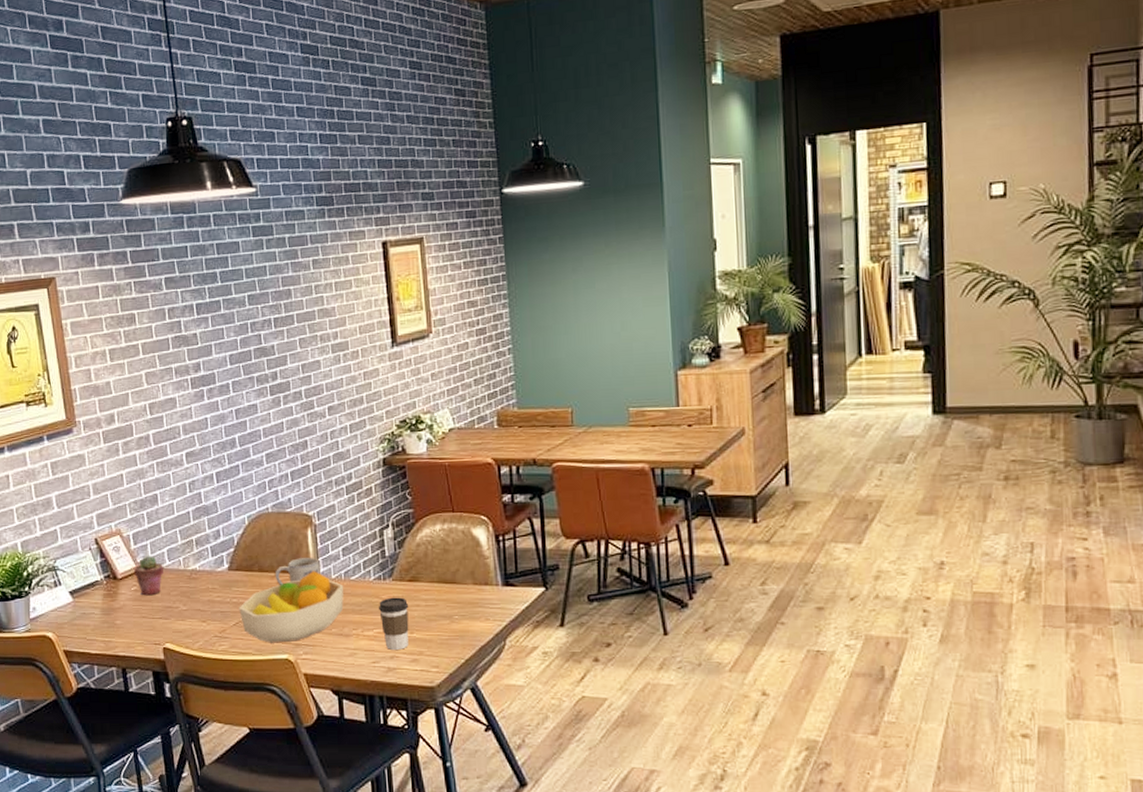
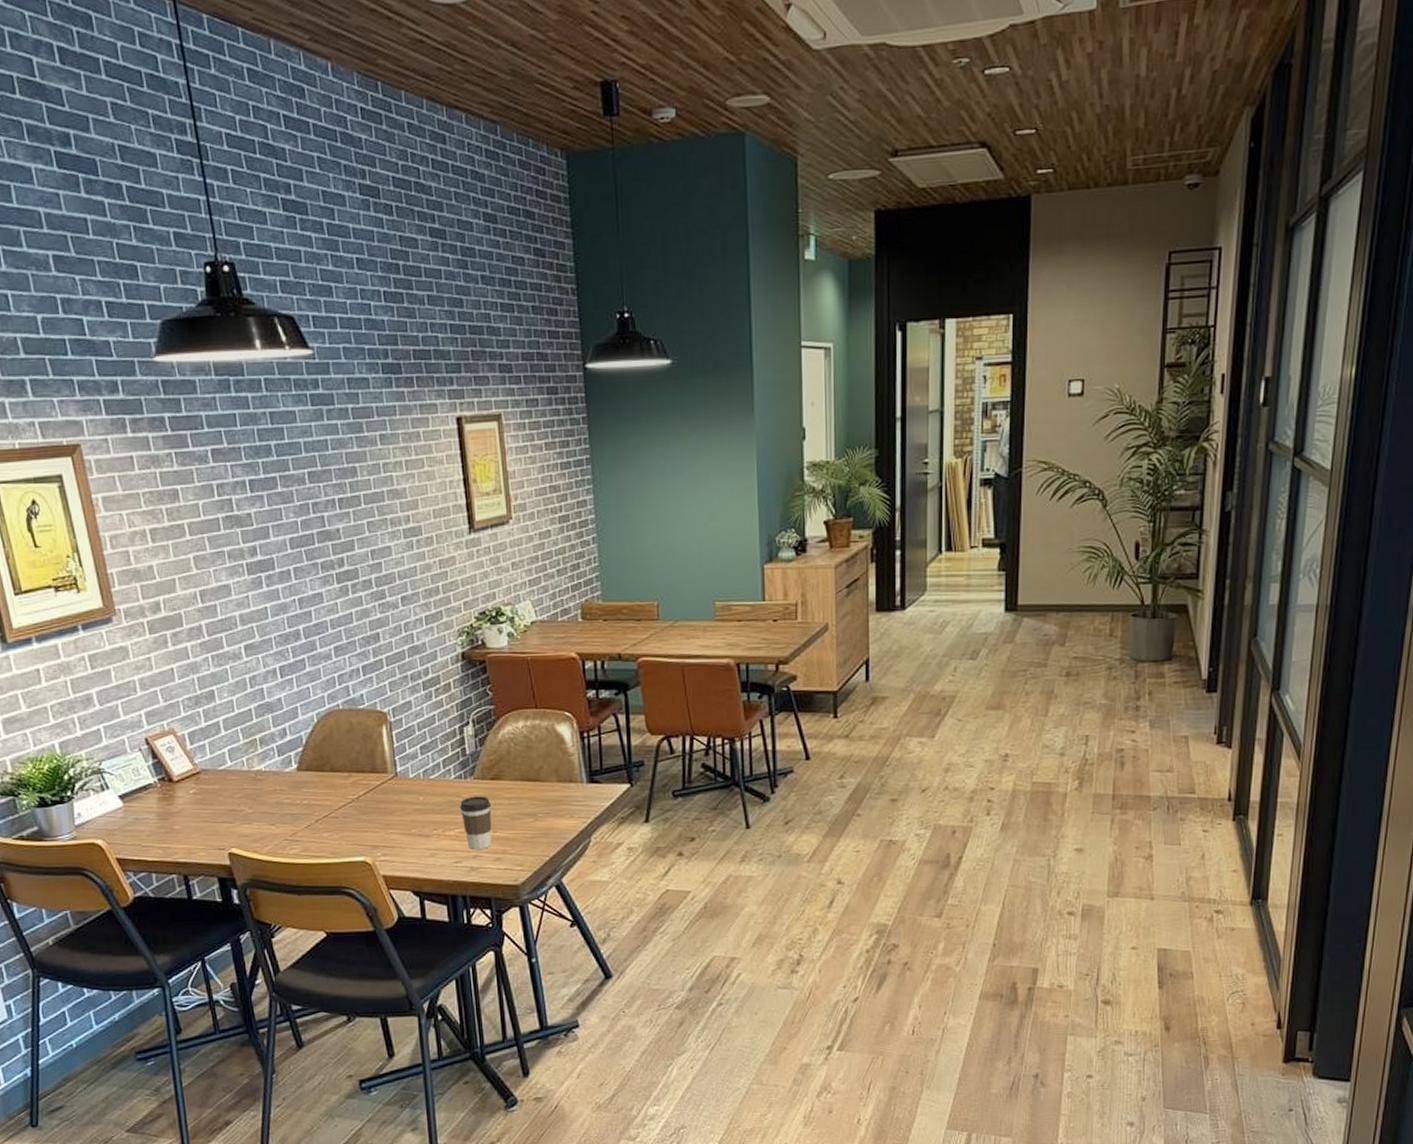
potted succulent: present [134,555,164,596] -> none [192,755,226,799]
fruit bowl: present [239,571,344,643] -> none [310,770,423,846]
mug: present [275,558,320,585] -> none [348,756,397,785]

